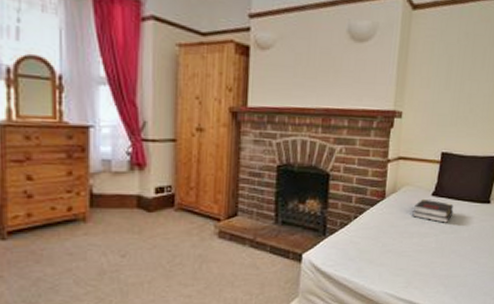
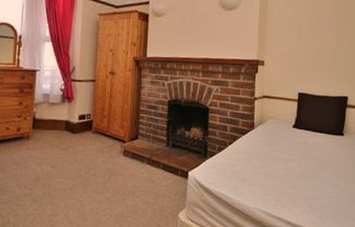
book: present [412,198,454,223] -> none [277,130,313,151]

